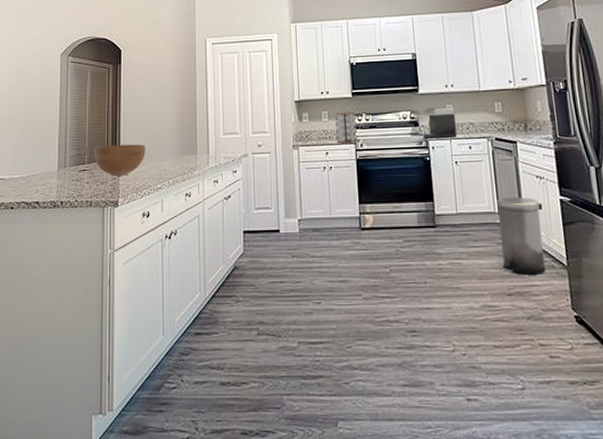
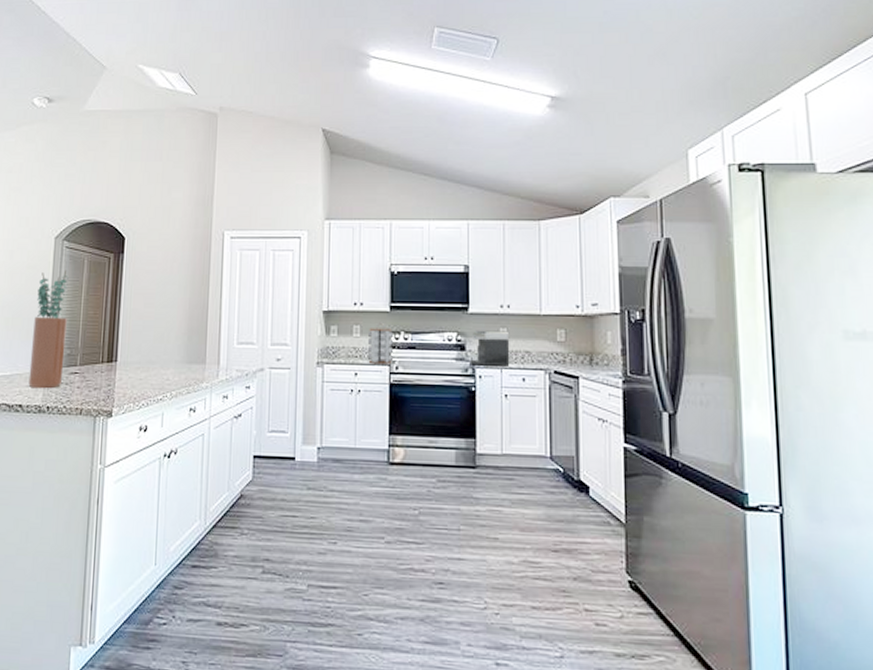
vase: none [43,81,75,187] -> present [28,270,68,389]
bowl: present [94,144,145,176] -> none [88,346,147,383]
pedal bin: present [497,197,546,275] -> none [546,441,602,531]

